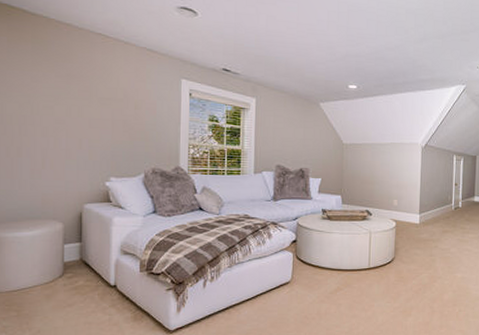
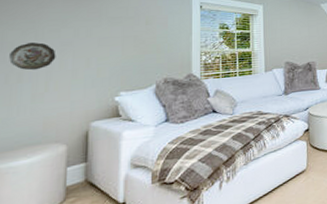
decorative plate: none [9,117,51,146] -> present [9,42,56,71]

